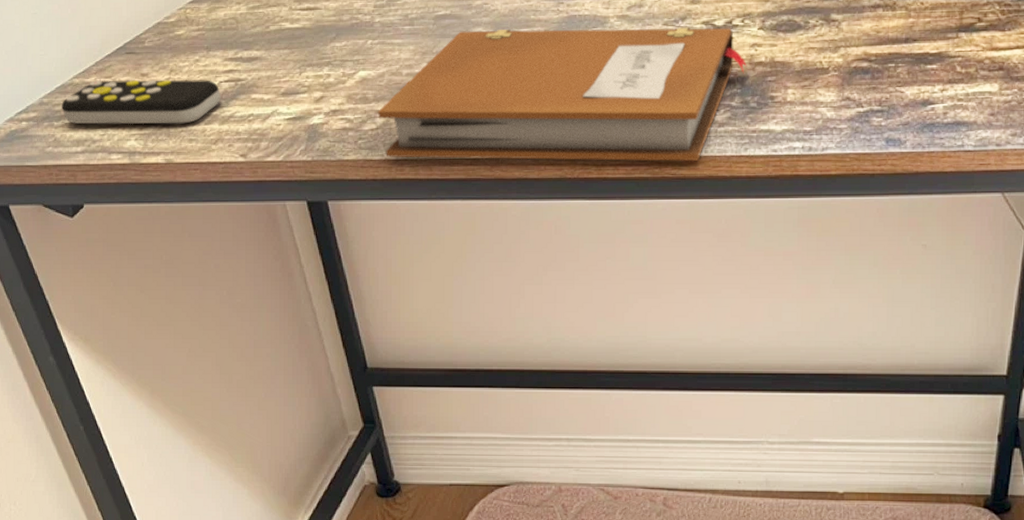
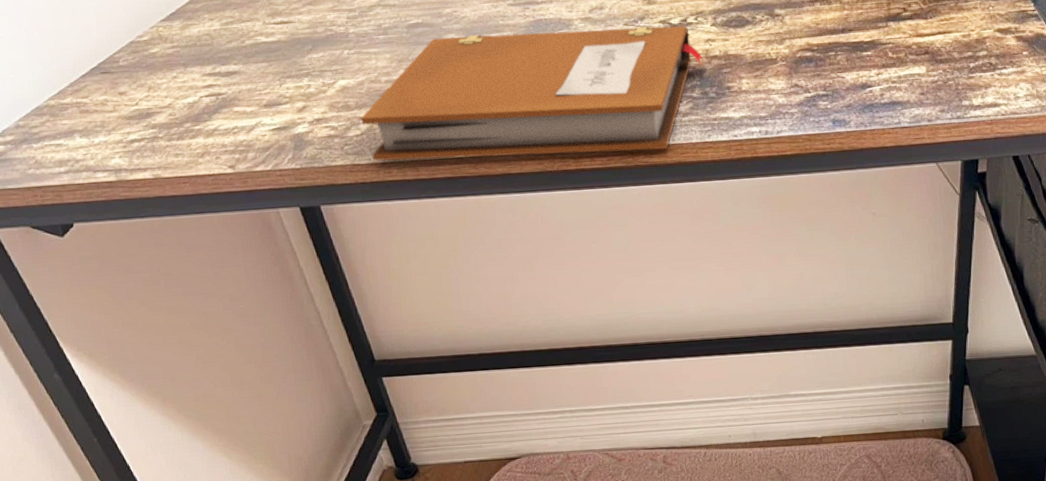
remote control: present [62,79,221,125] -> none [39,95,203,145]

